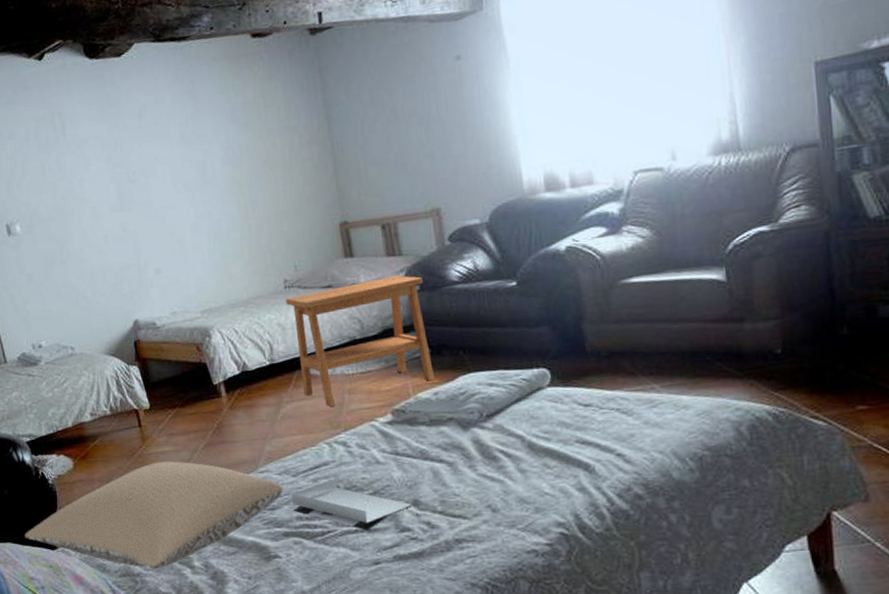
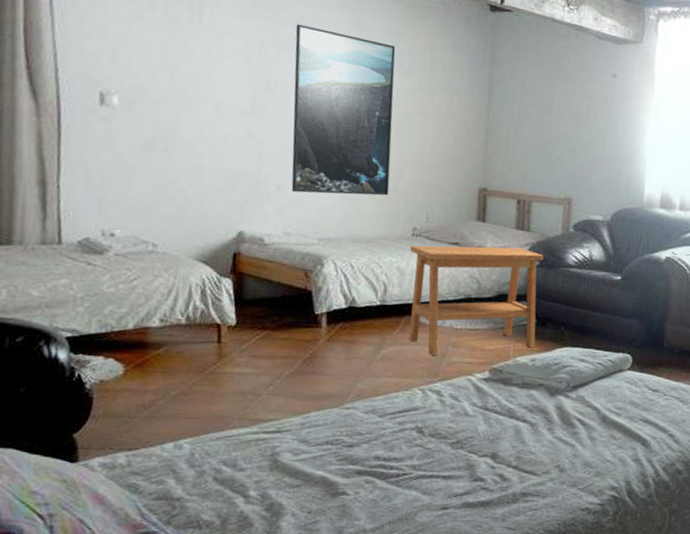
pillow: present [24,461,284,570] -> none [36,382,367,496]
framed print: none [139,103,254,272] -> present [291,24,396,196]
book: present [291,478,413,530] -> none [372,424,491,477]

